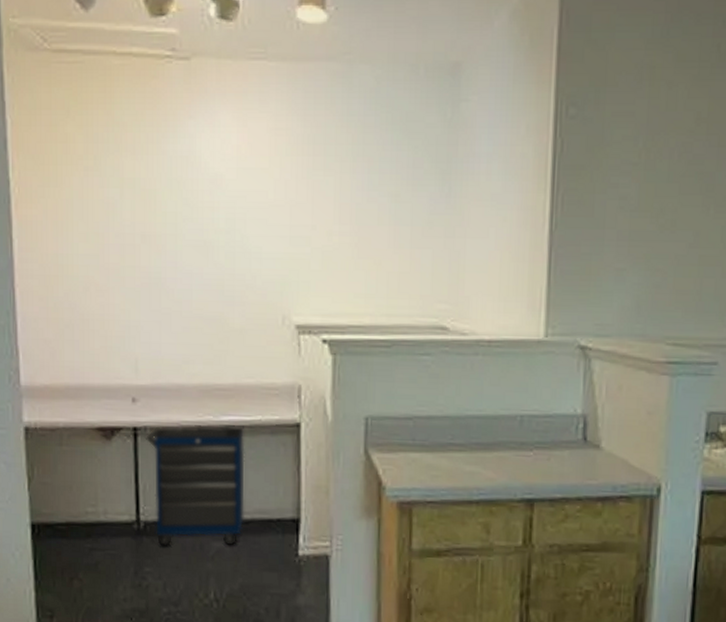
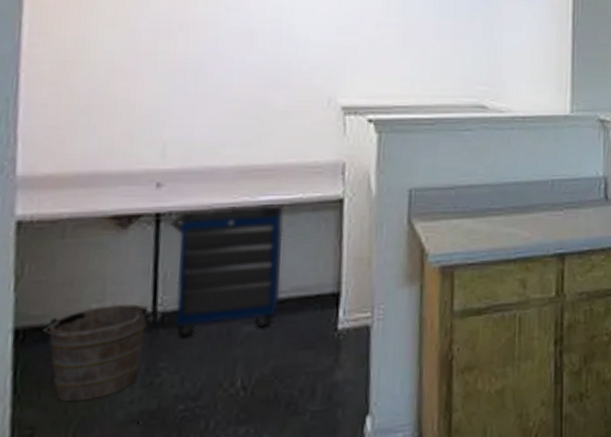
bucket: none [51,510,136,594] -> present [41,304,152,402]

